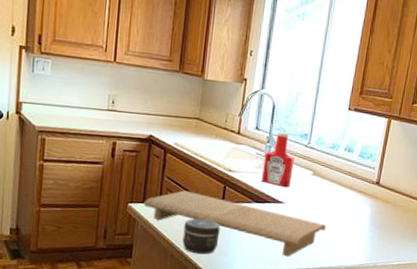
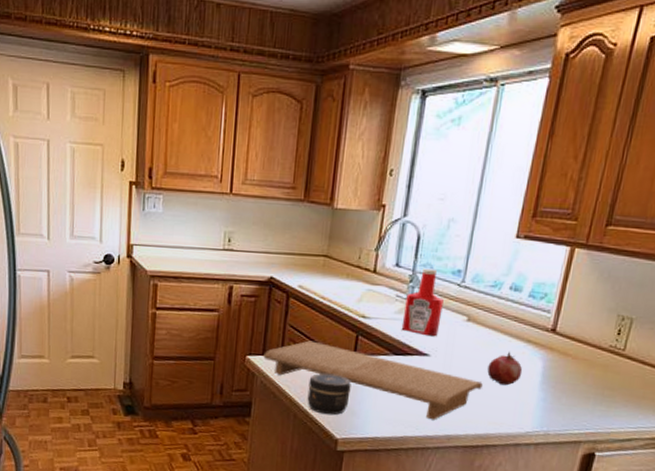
fruit: none [329,199,356,227] -> present [487,351,523,386]

